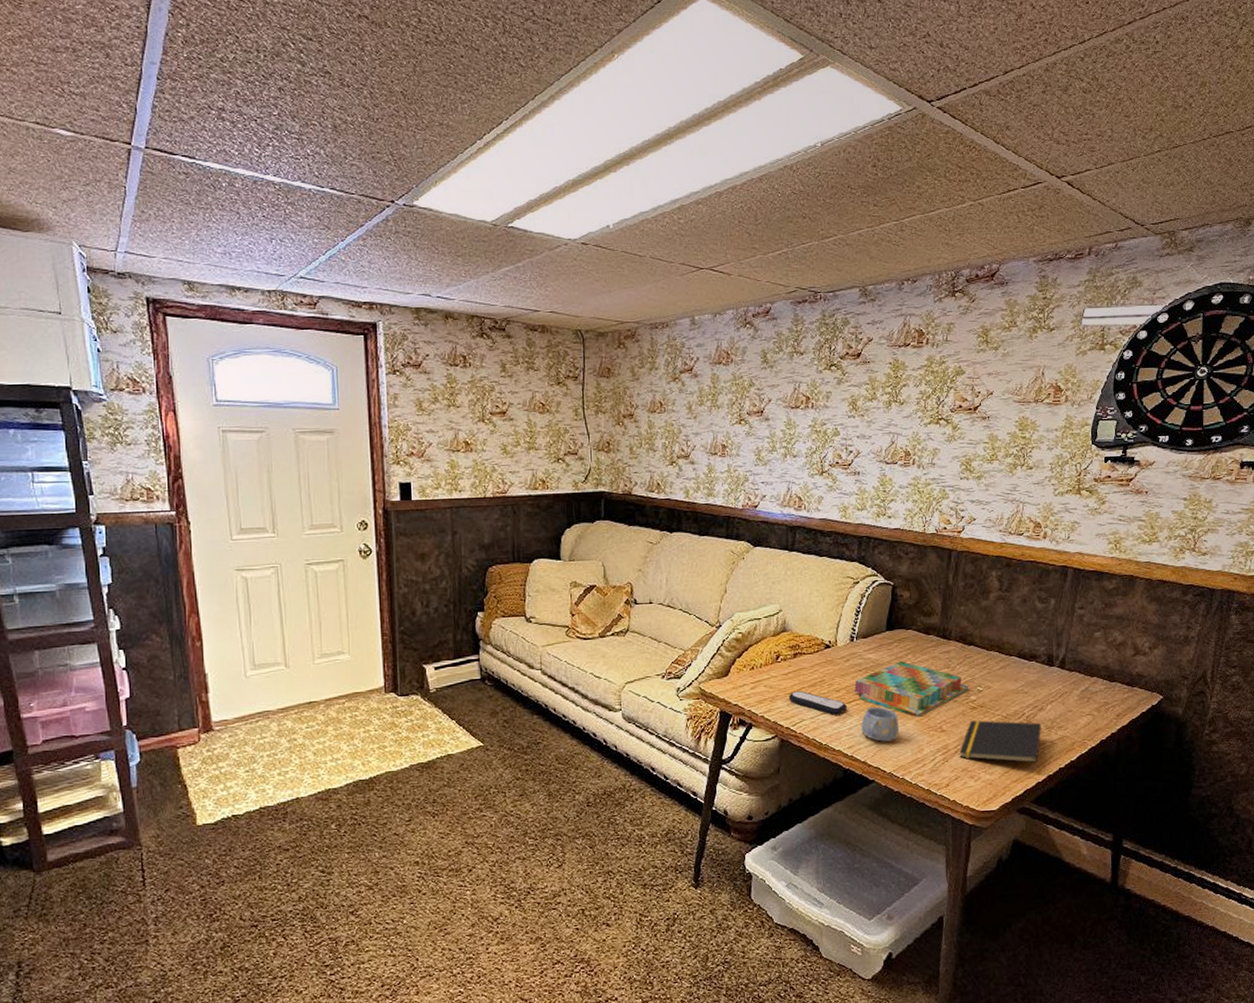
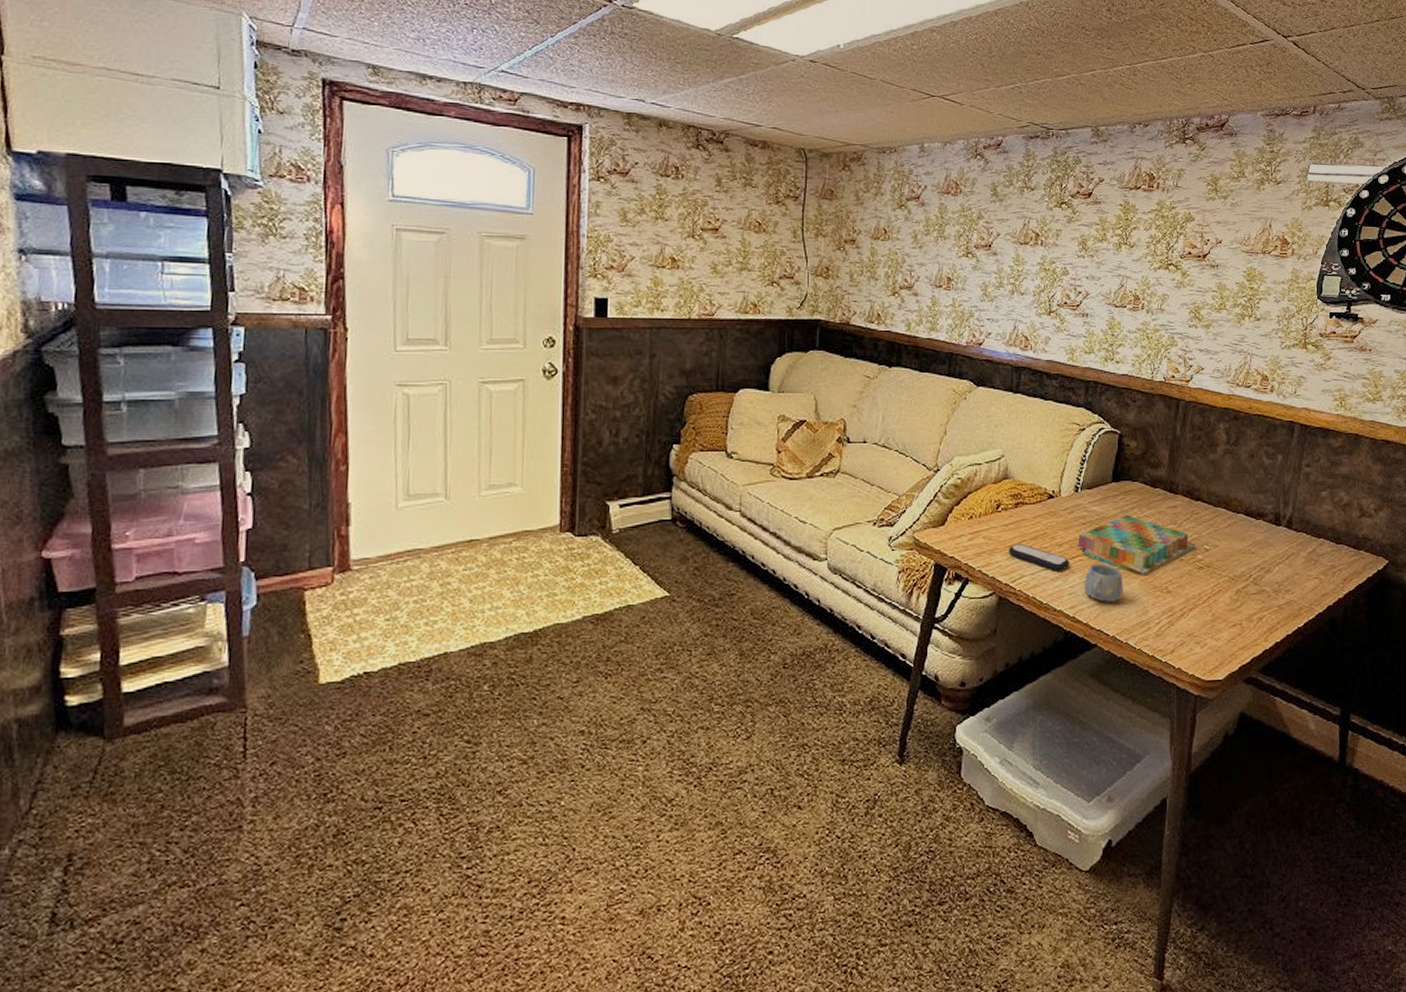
notepad: present [959,720,1041,763] -> none [1185,580,1269,629]

